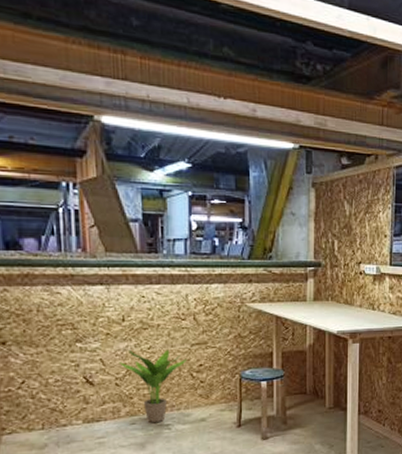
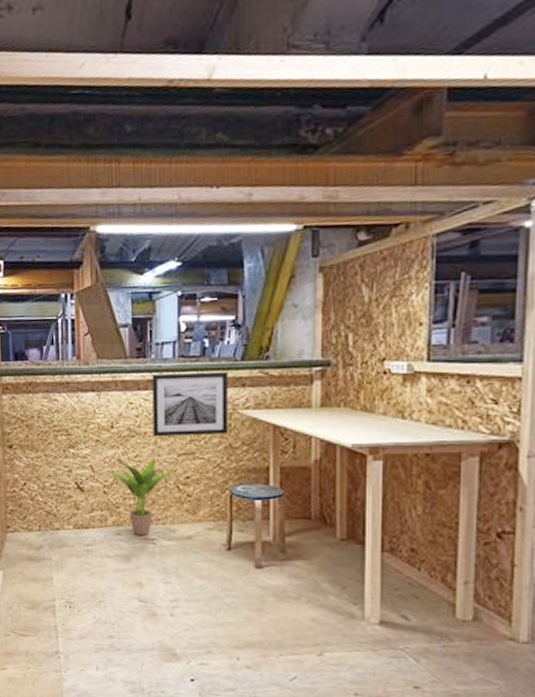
wall art: none [164,268,237,329] -> present [152,371,228,437]

